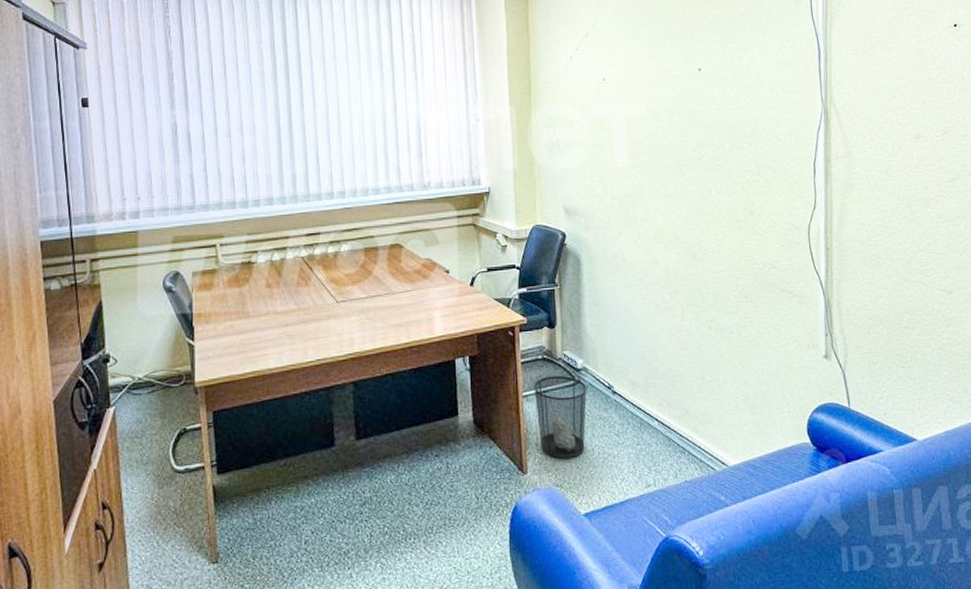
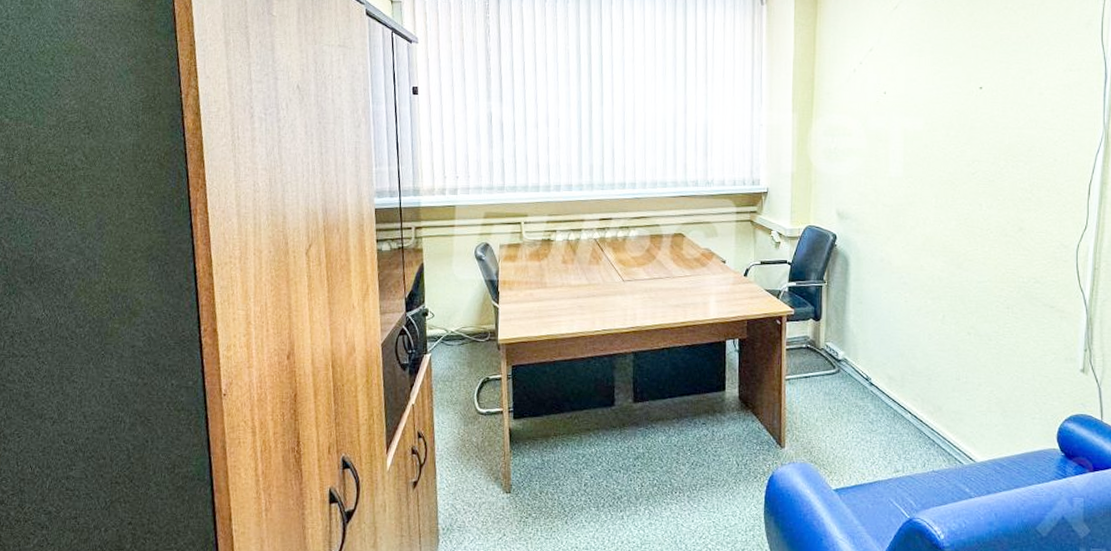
waste bin: present [533,375,587,460] -> none [796,363,846,440]

